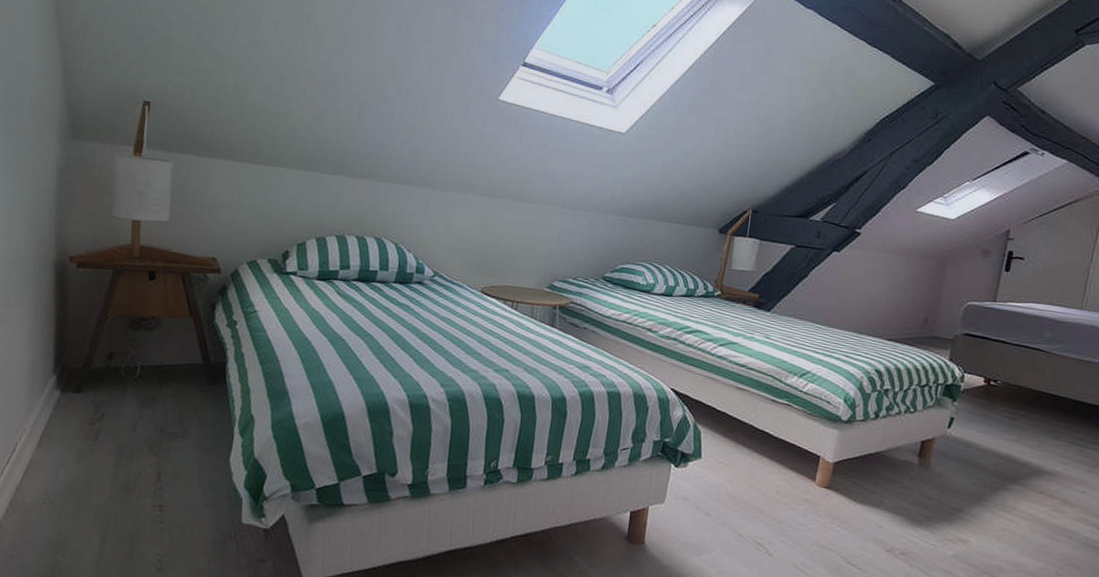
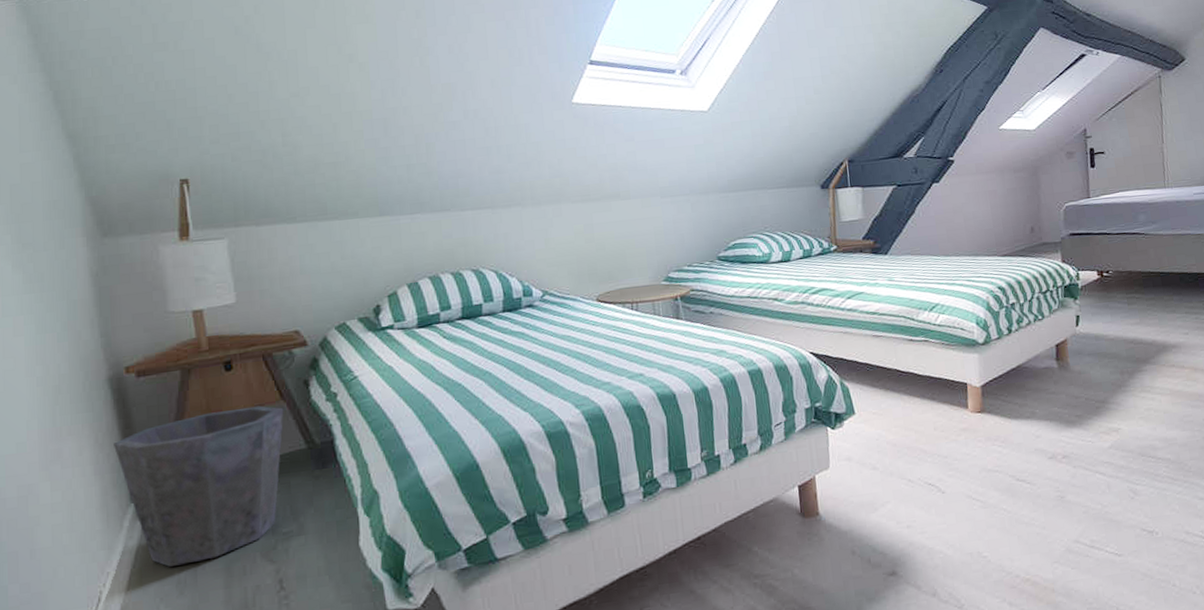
waste bin: none [48,312,191,439] -> present [114,405,284,567]

